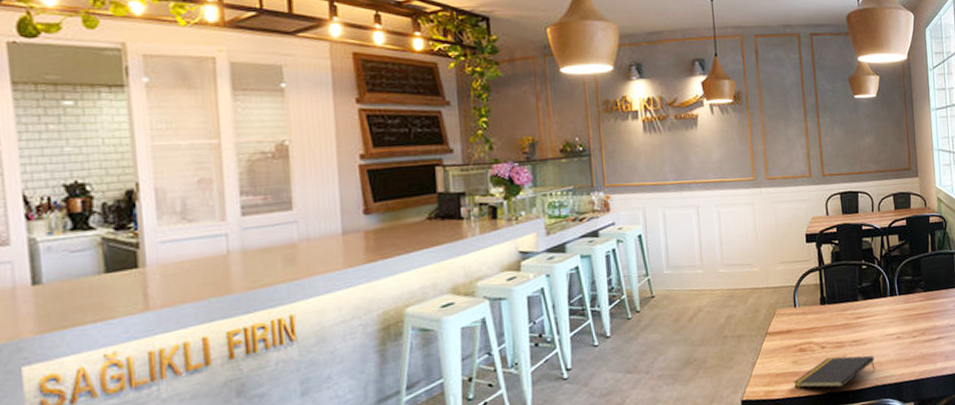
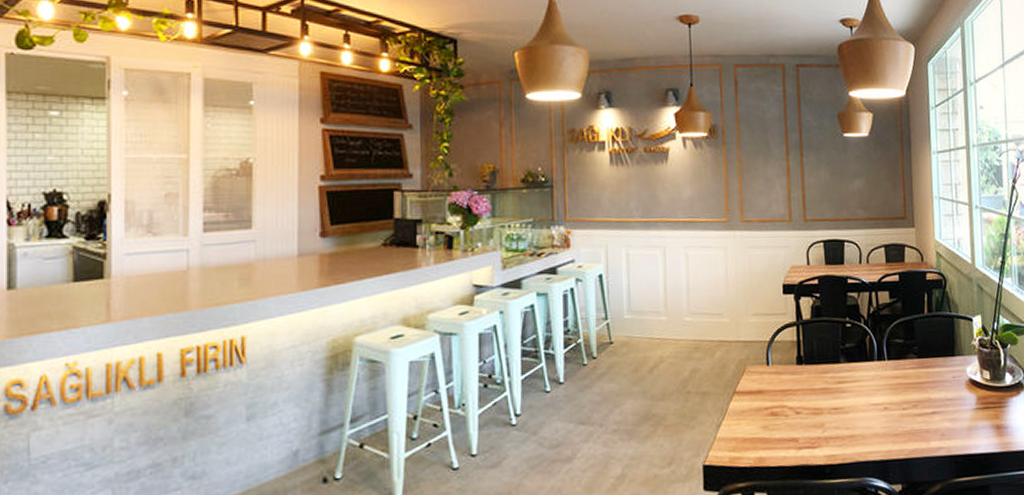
notepad: present [793,355,875,388] -> none [762,425,858,461]

